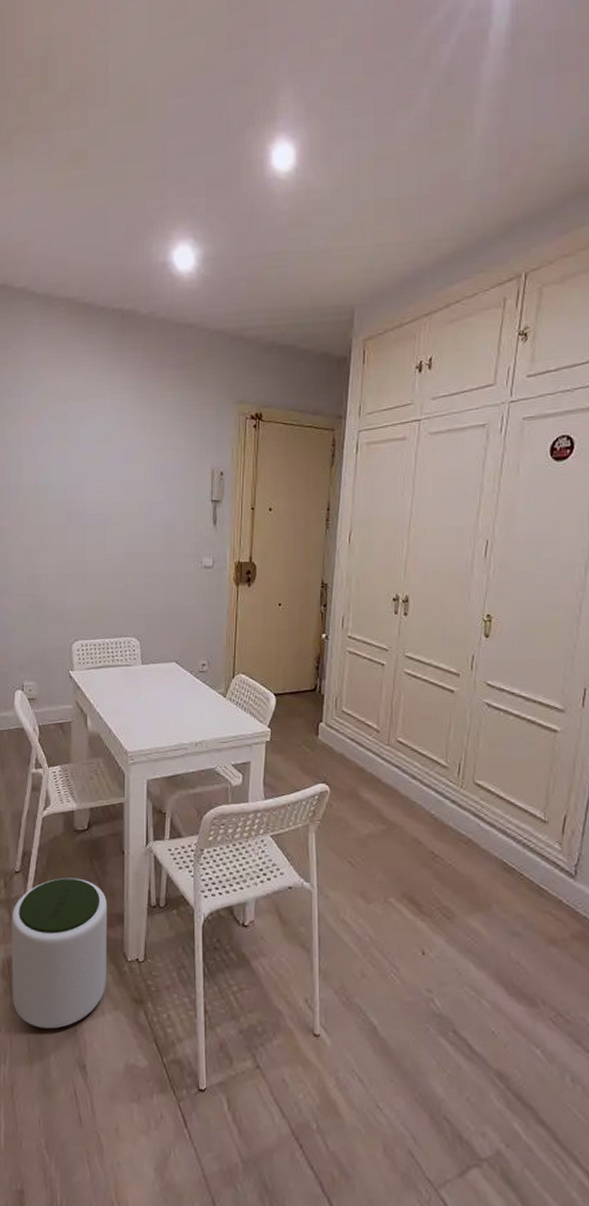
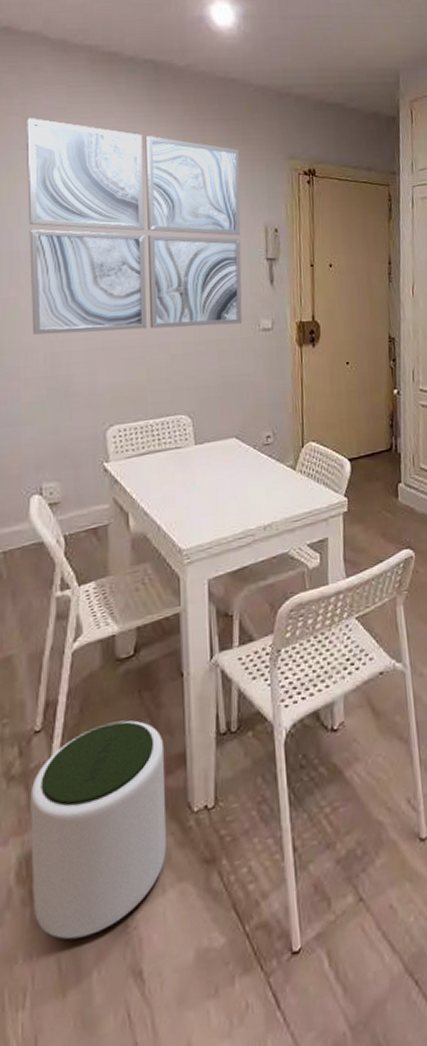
wall art: none [17,368,193,560] -> present [27,118,243,335]

